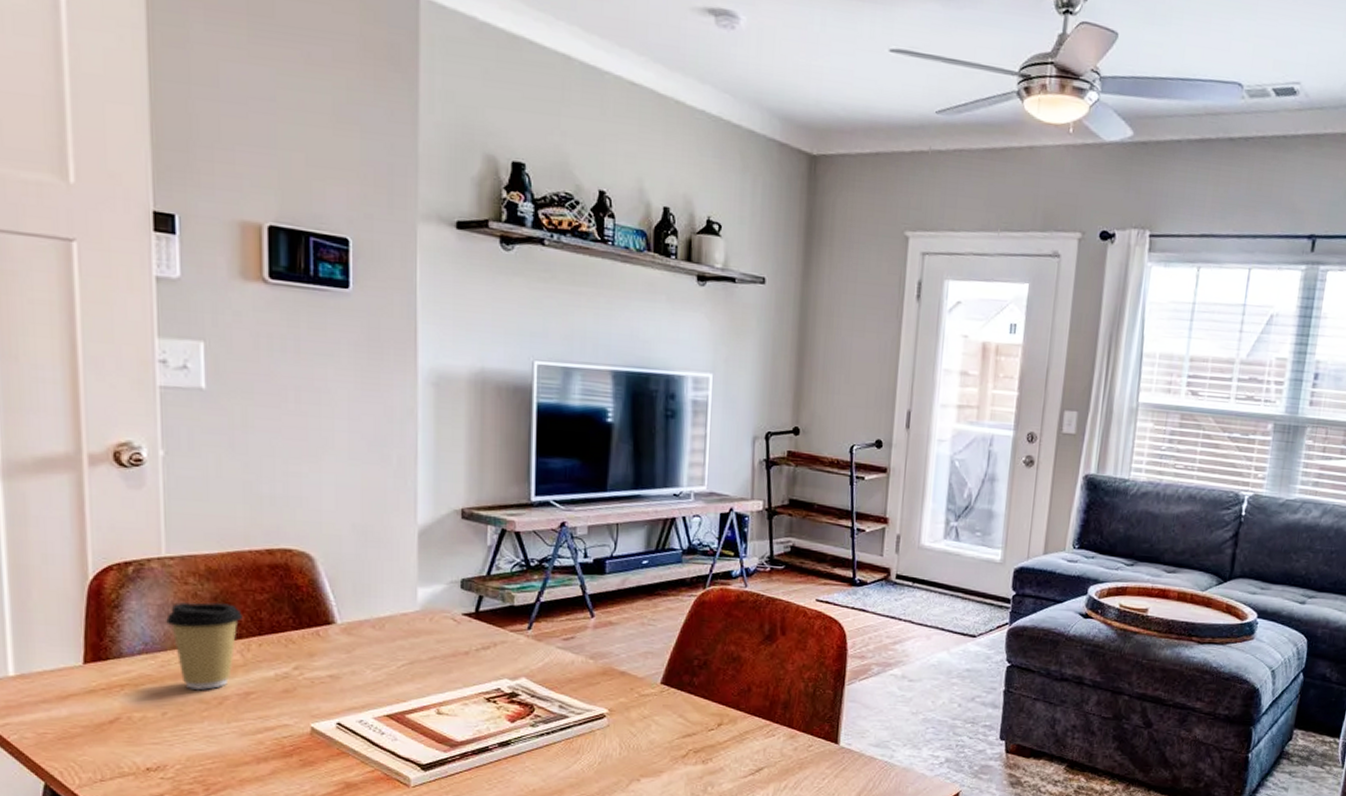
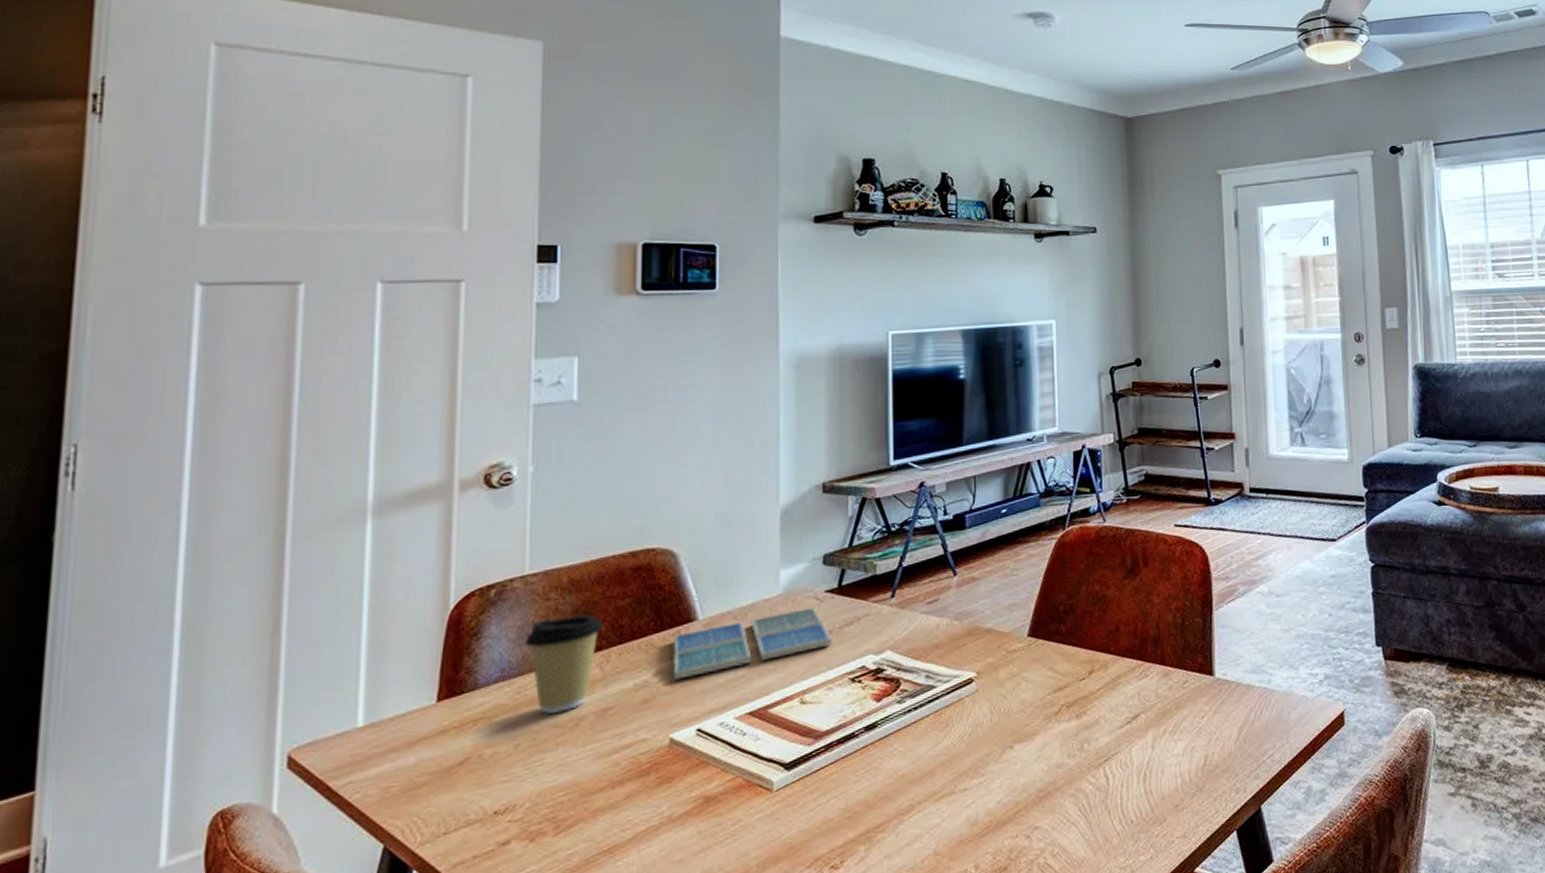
drink coaster: none [312,627,469,676] -> present [673,608,832,680]

